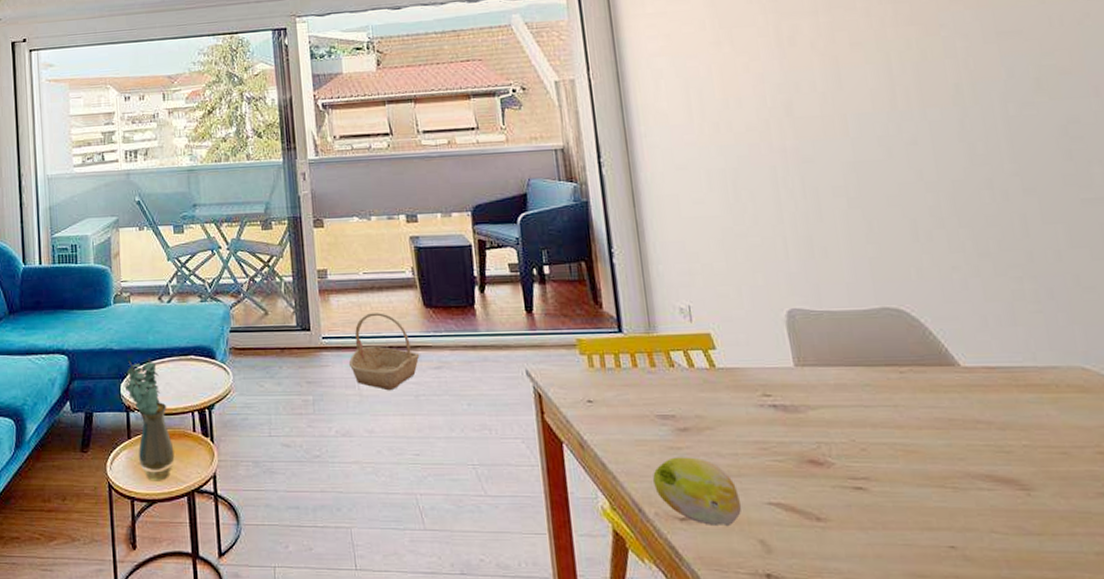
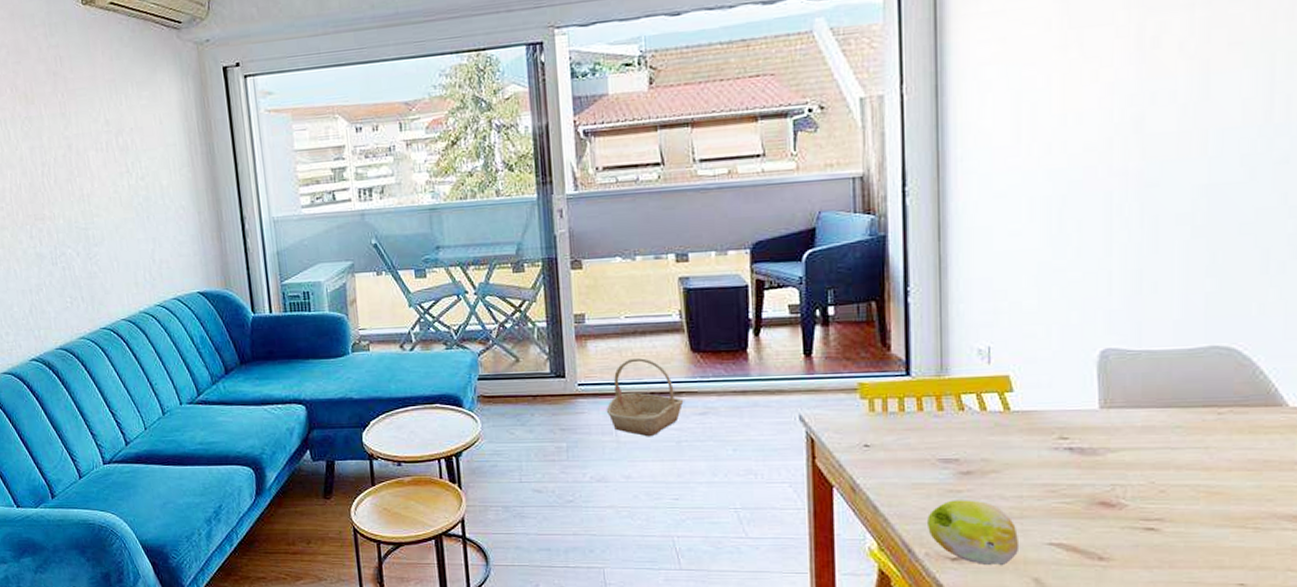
vase: present [124,358,175,481] -> none [366,407,421,526]

